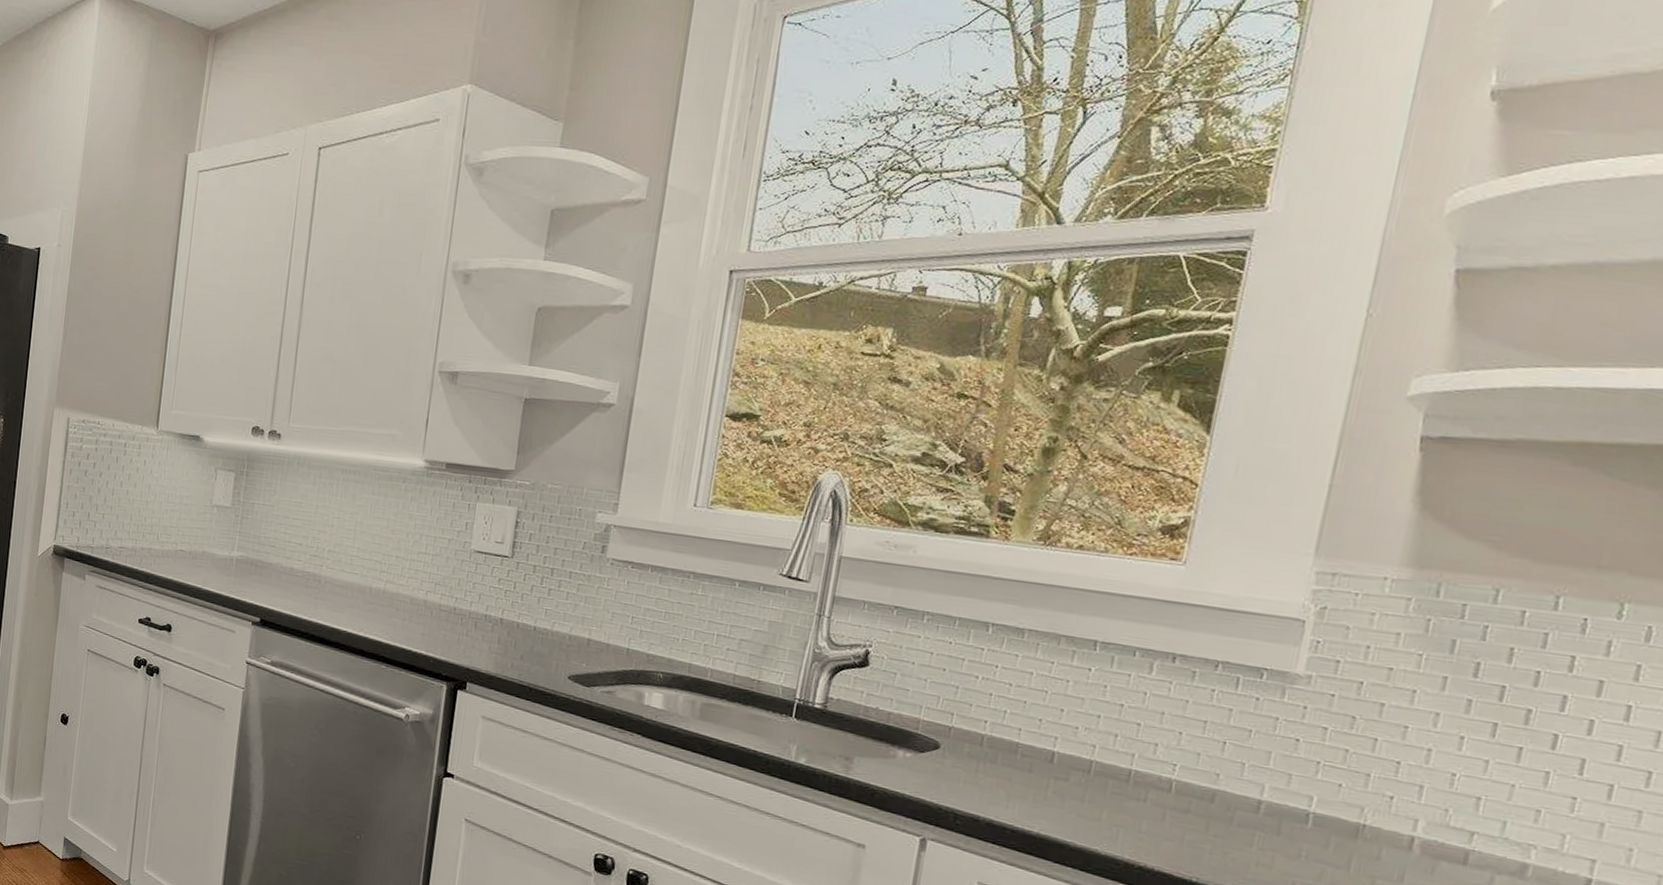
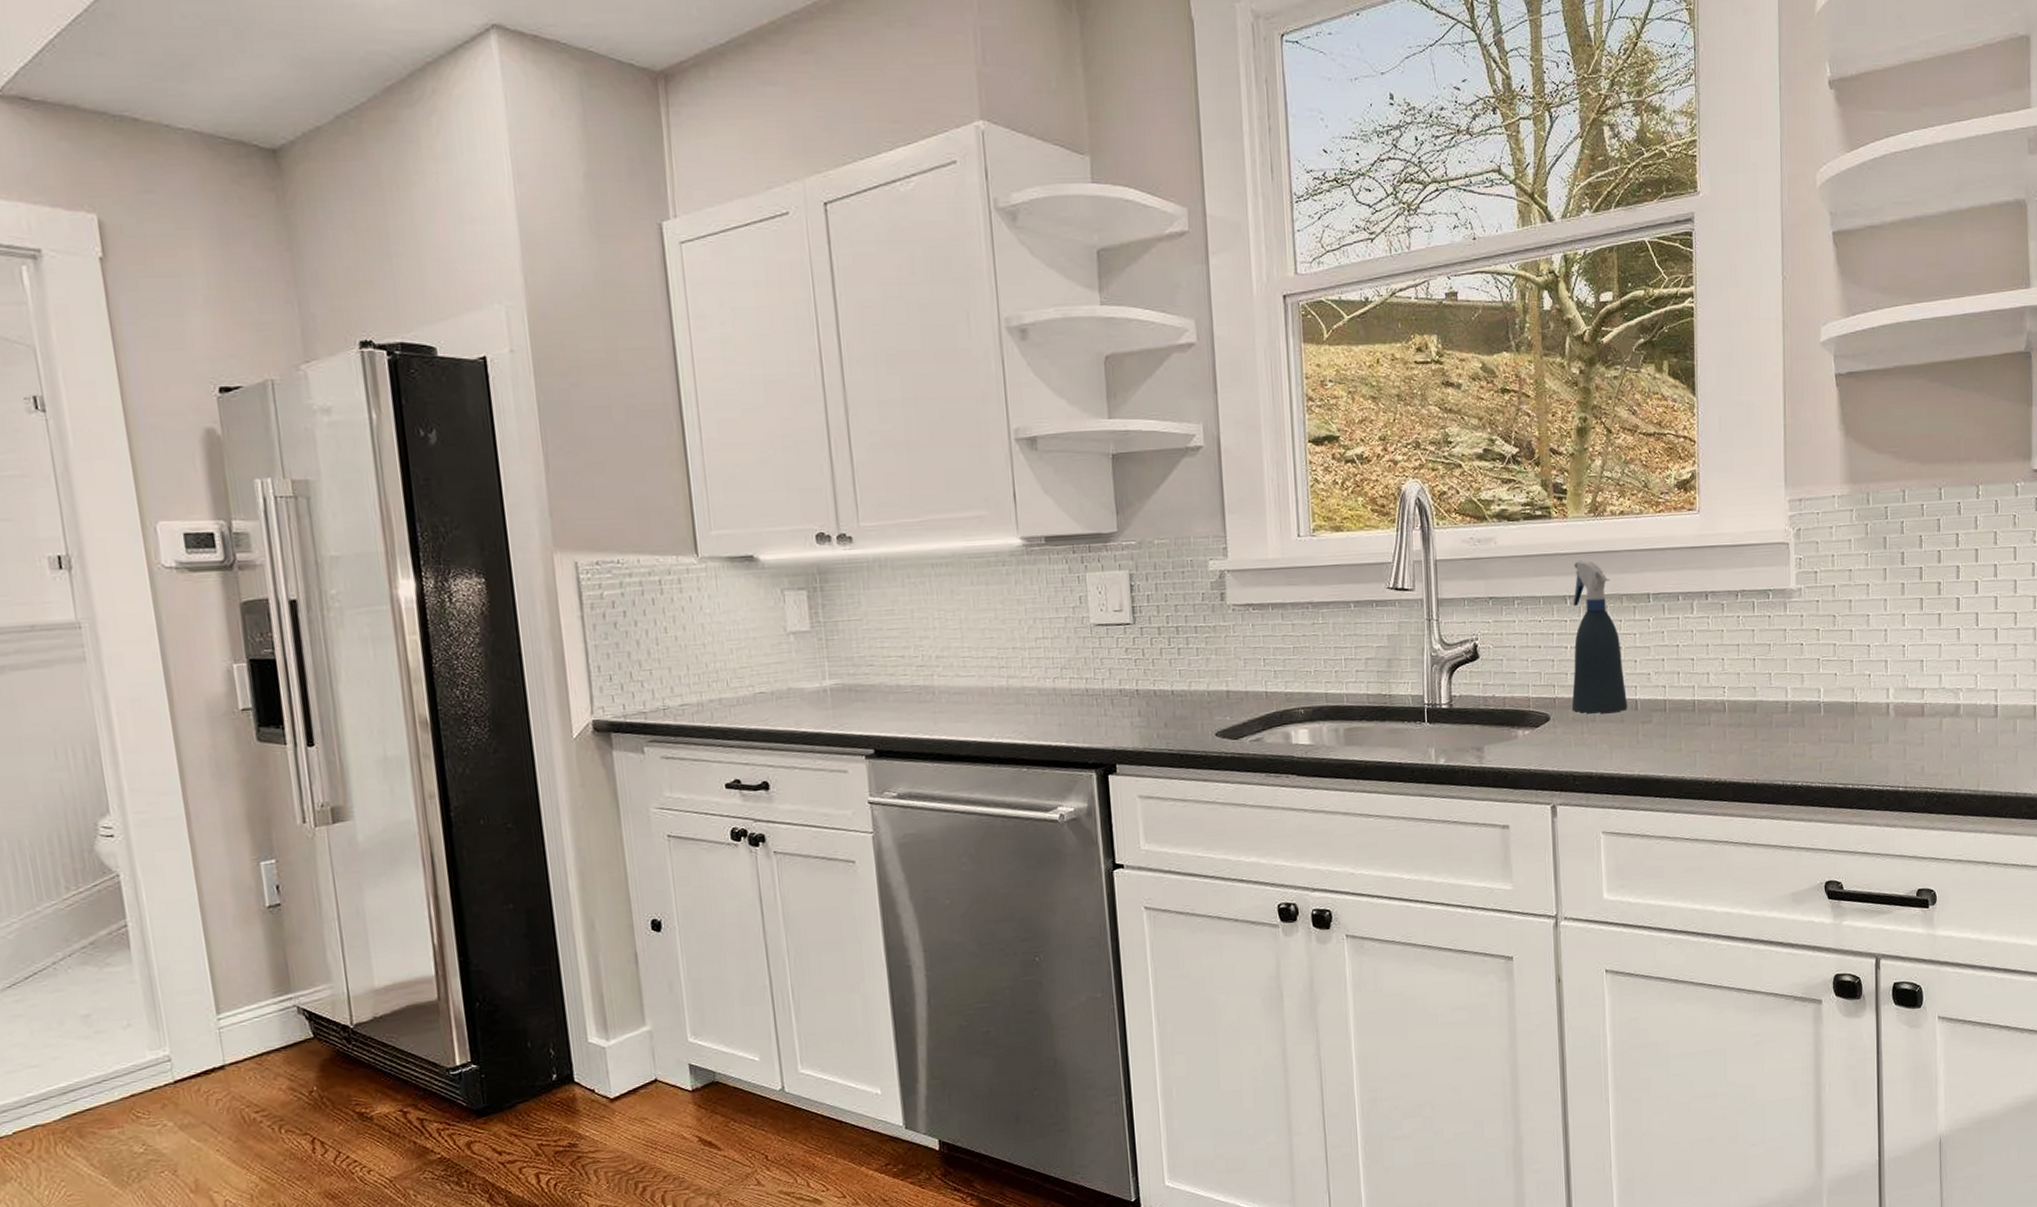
spray bottle: none [969,588,1050,760] -> present [1571,560,1628,714]

